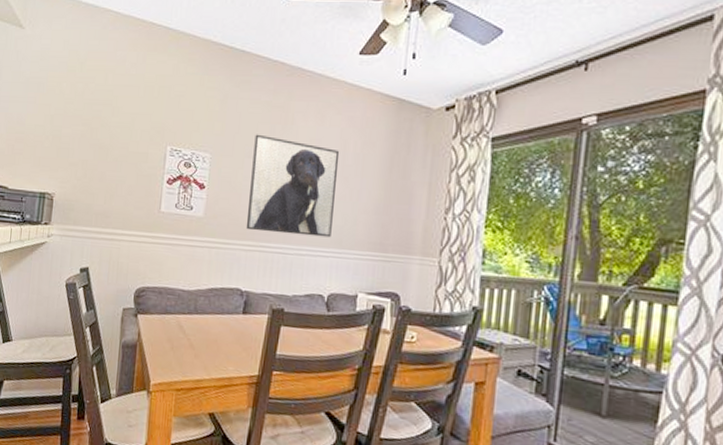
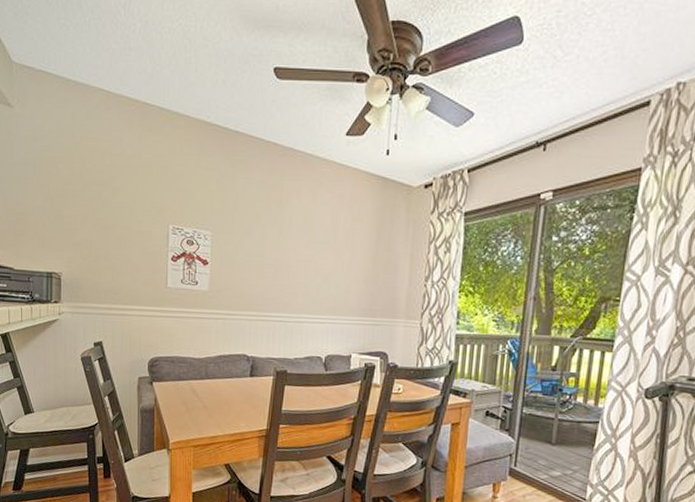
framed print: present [245,134,340,238] -> none [248,212,331,306]

